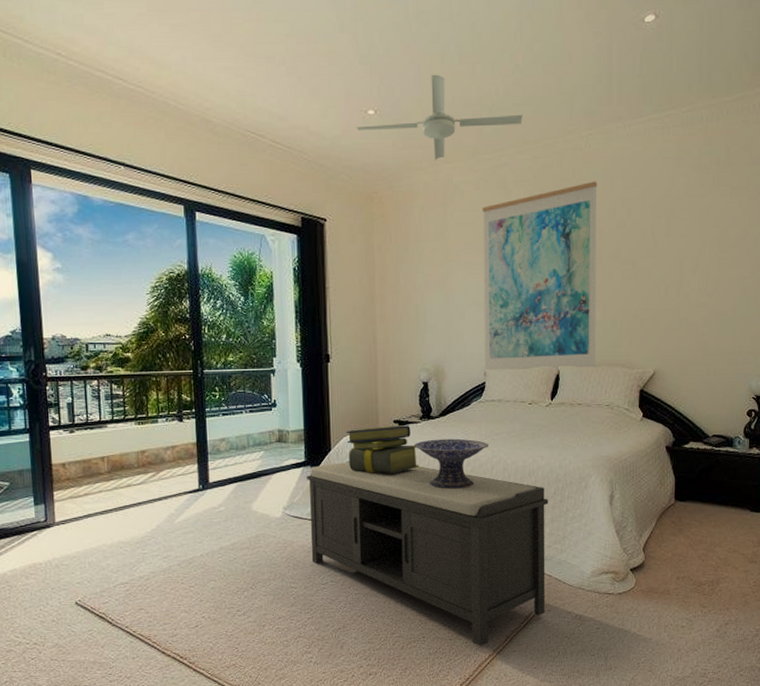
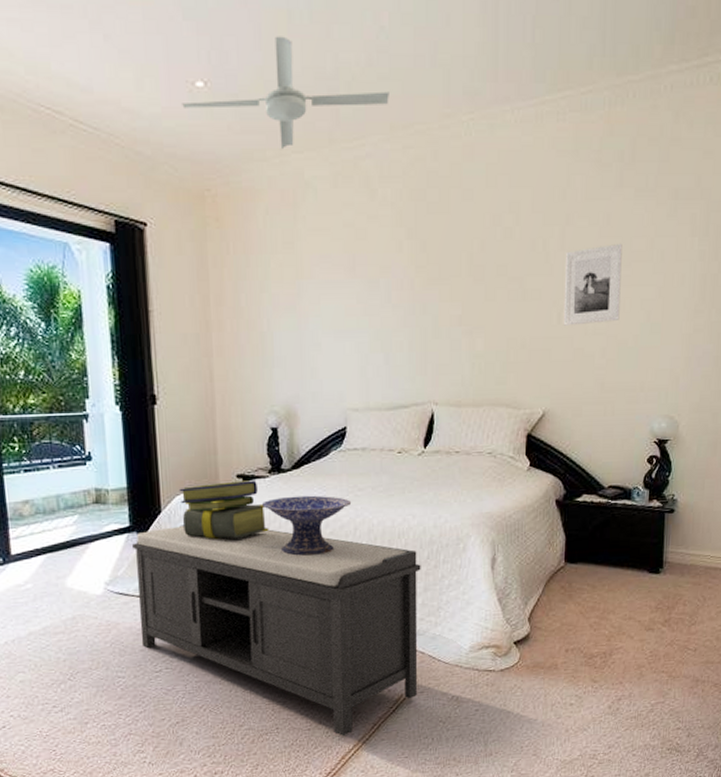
wall art: present [482,181,597,377] -> none [341,179,480,420]
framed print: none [670,231,720,300] -> present [563,243,622,326]

